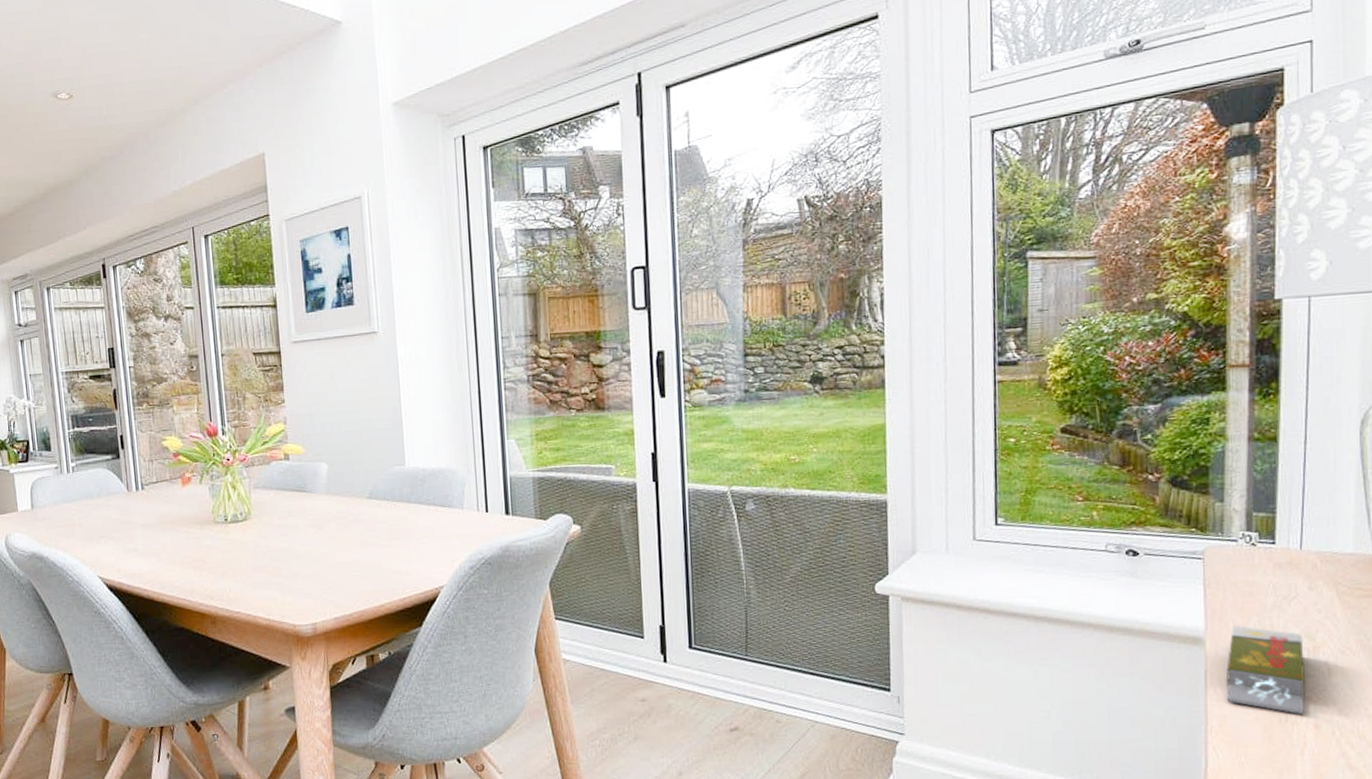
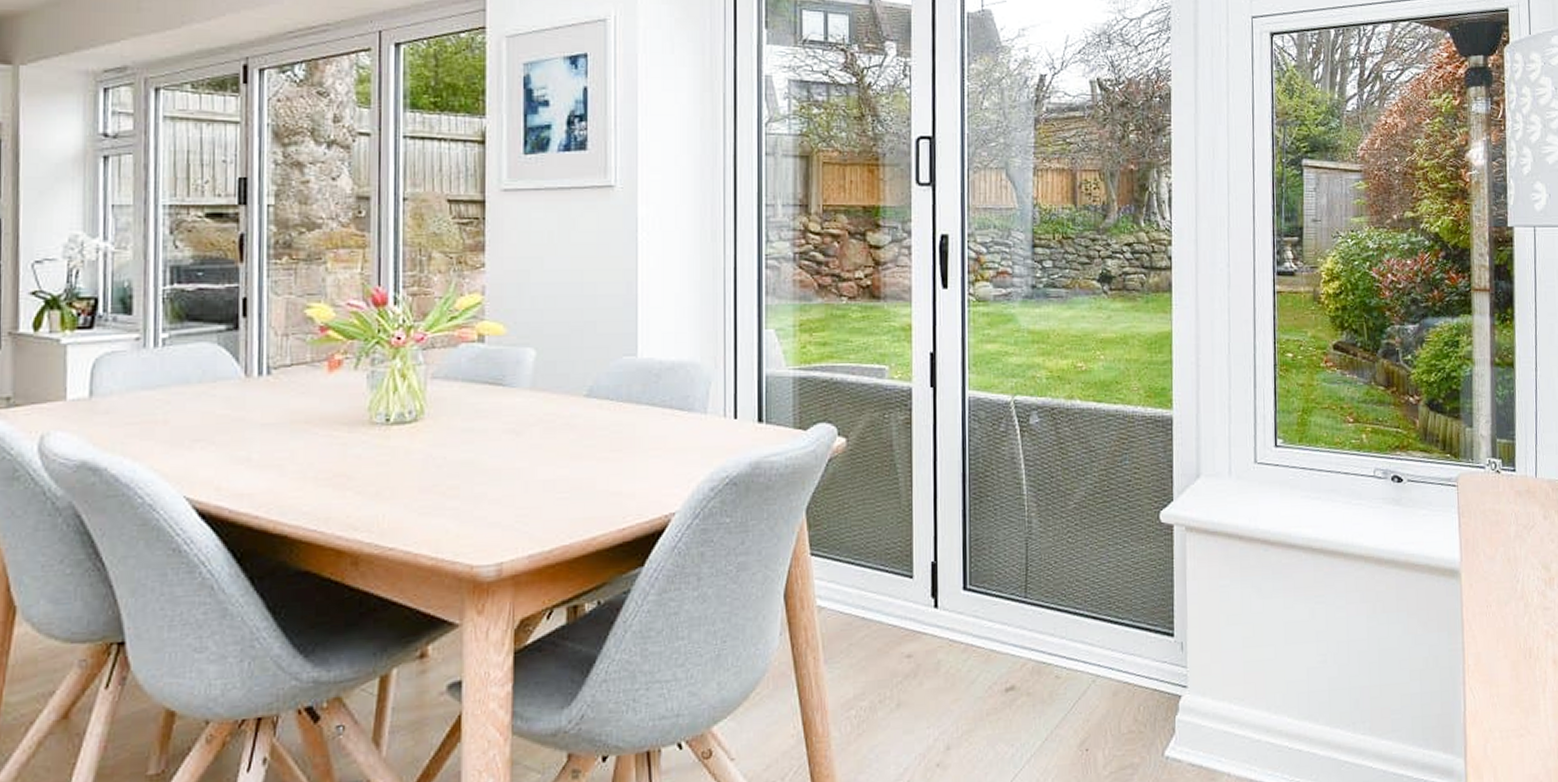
matchbox: present [1225,626,1307,715] -> none [1479,557,1546,651]

